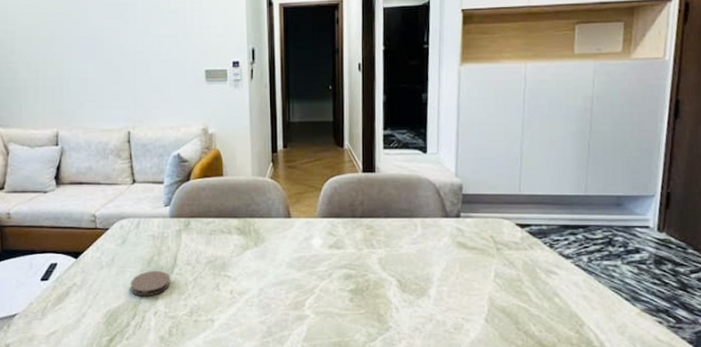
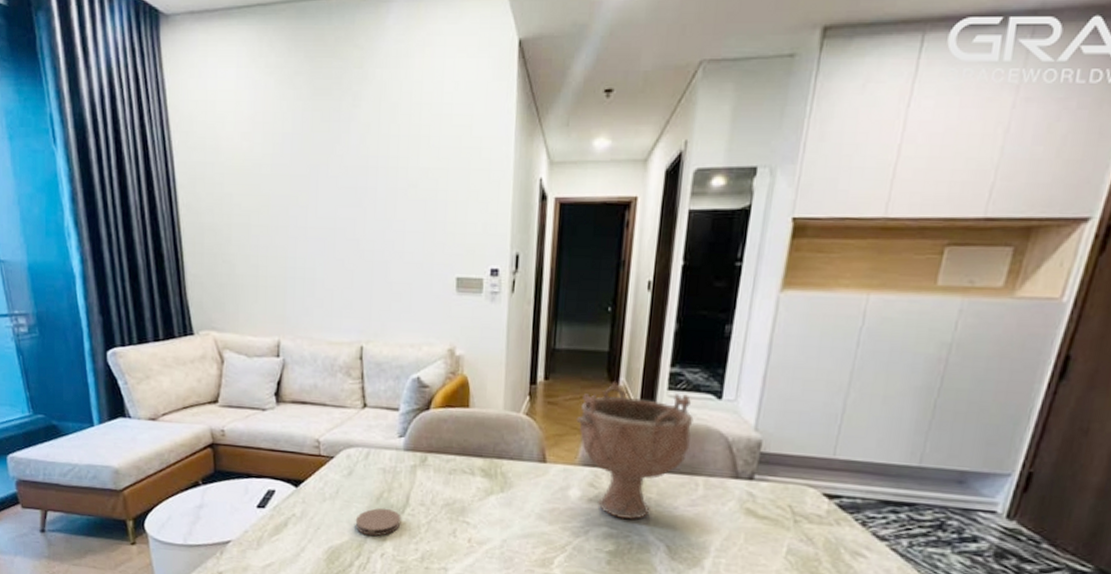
decorative bowl: none [312,145,407,261] -> present [576,381,694,520]

